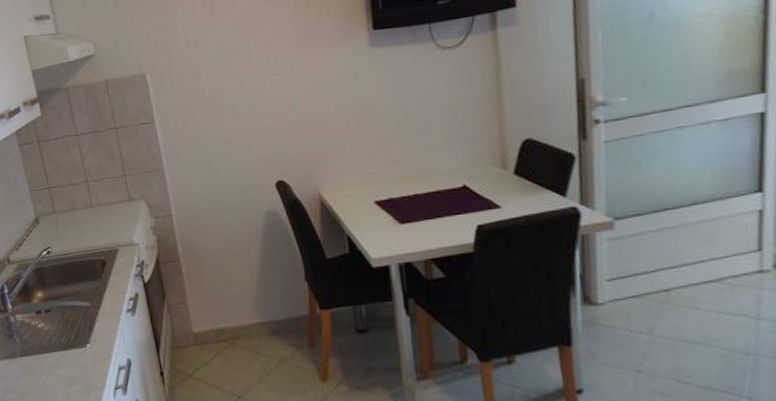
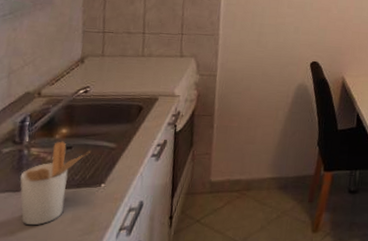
utensil holder: none [13,305,68,389] -> present [19,141,90,226]

